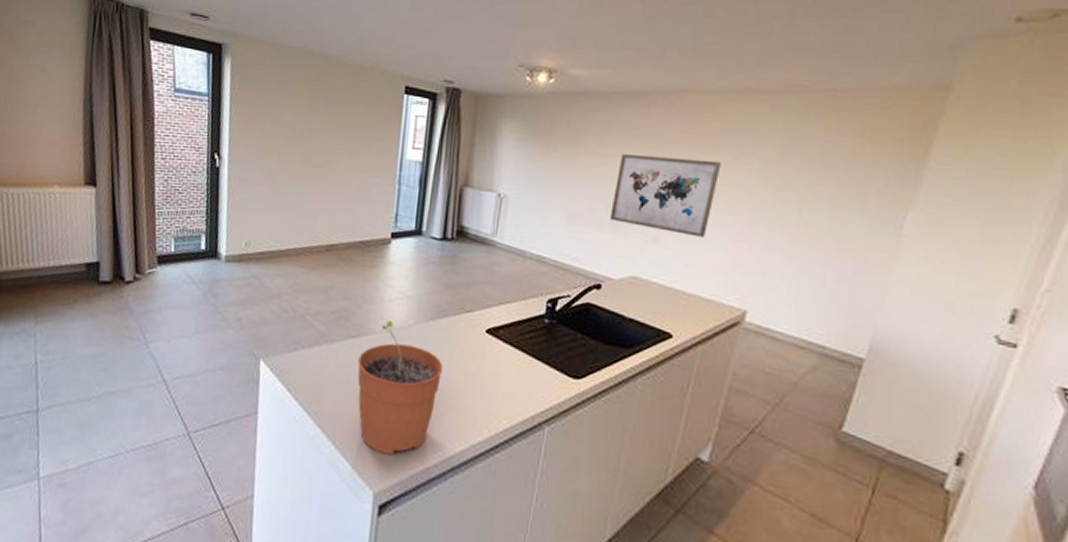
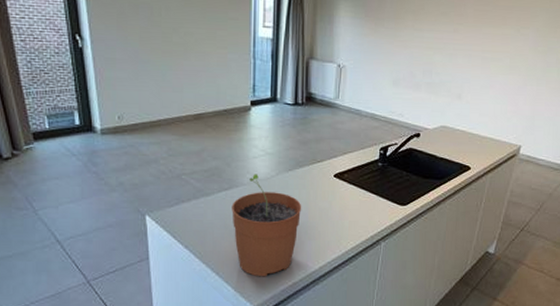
wall art: present [610,153,721,238] -> none [426,28,506,93]

